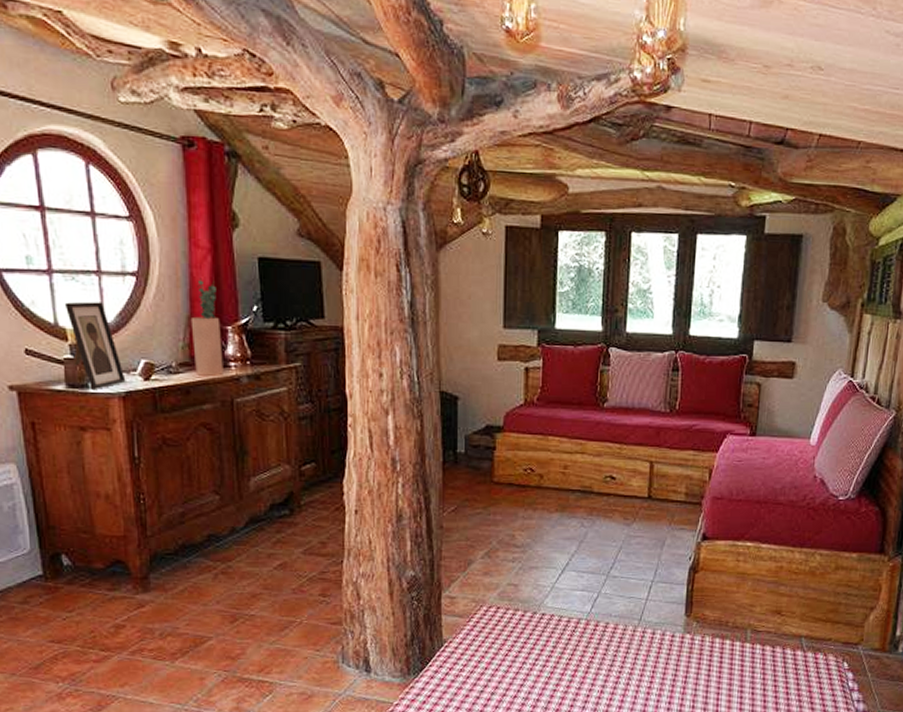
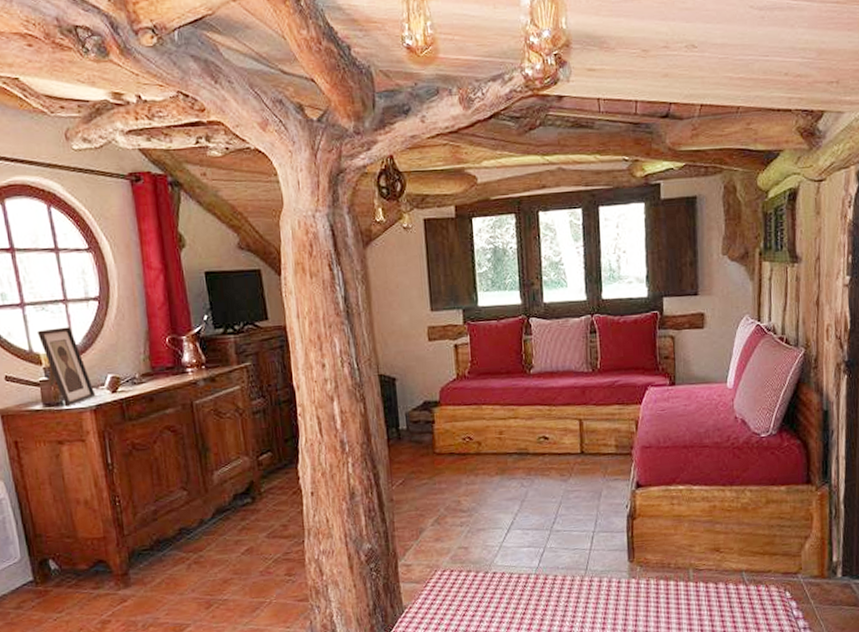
vase: present [190,278,223,376] -> none [149,296,182,384]

